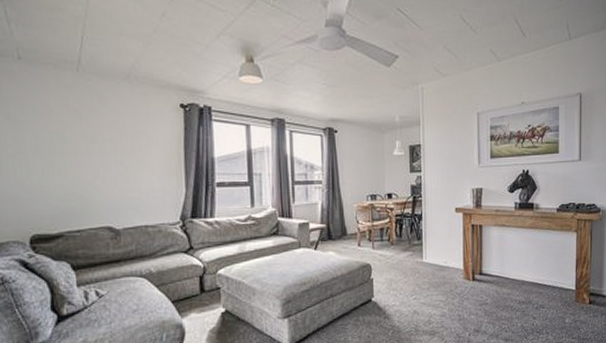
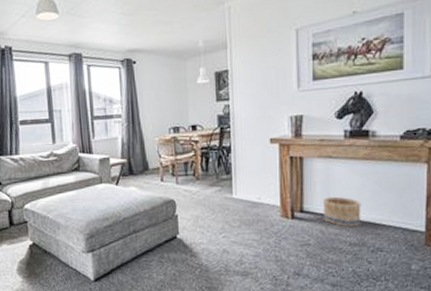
basket: none [497,260,528,287] -> present [322,196,361,227]

